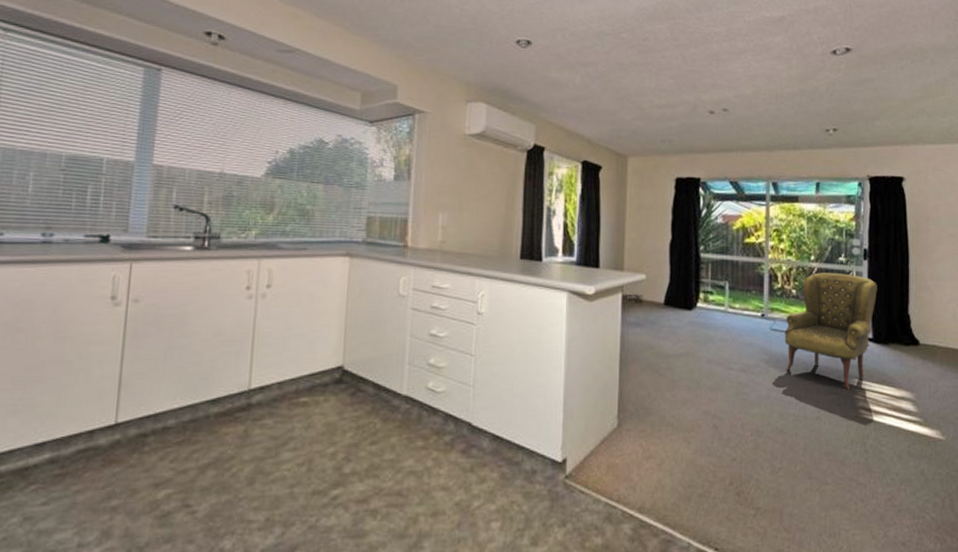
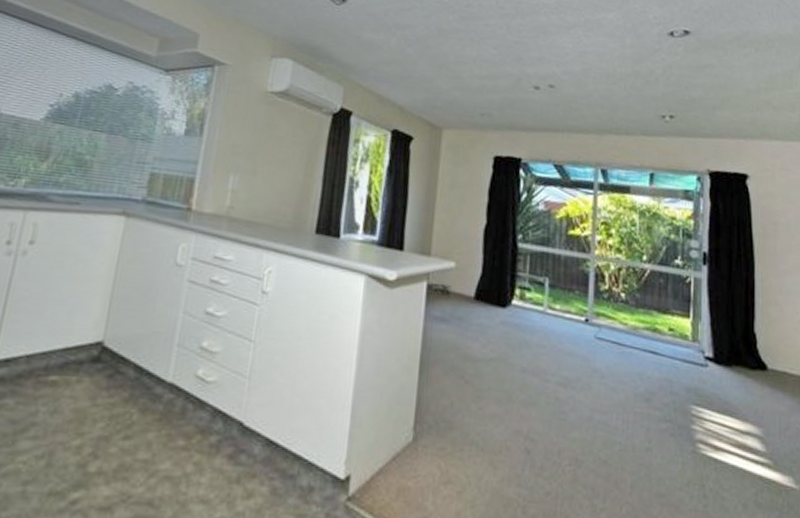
armchair: present [784,272,877,390] -> none [610,275,718,418]

